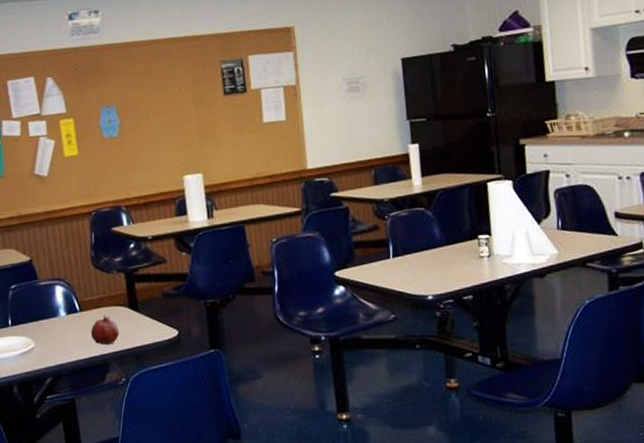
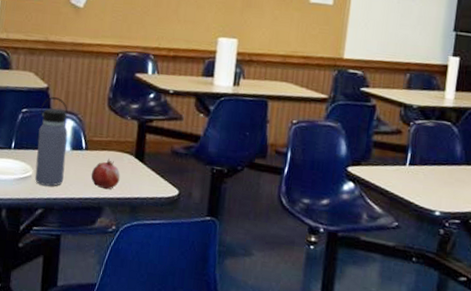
water bottle: none [29,267,65,355] -> present [34,97,68,187]

